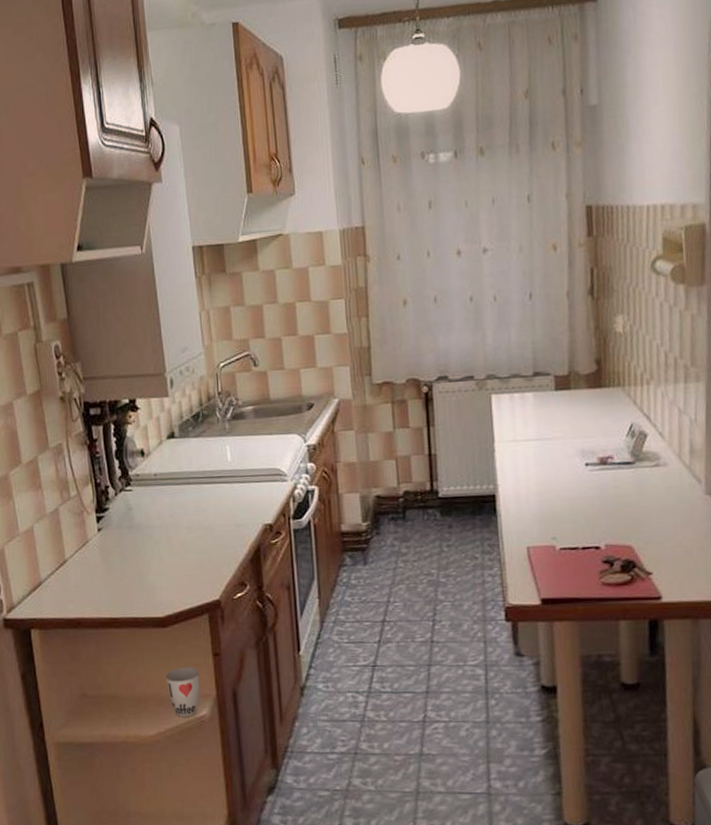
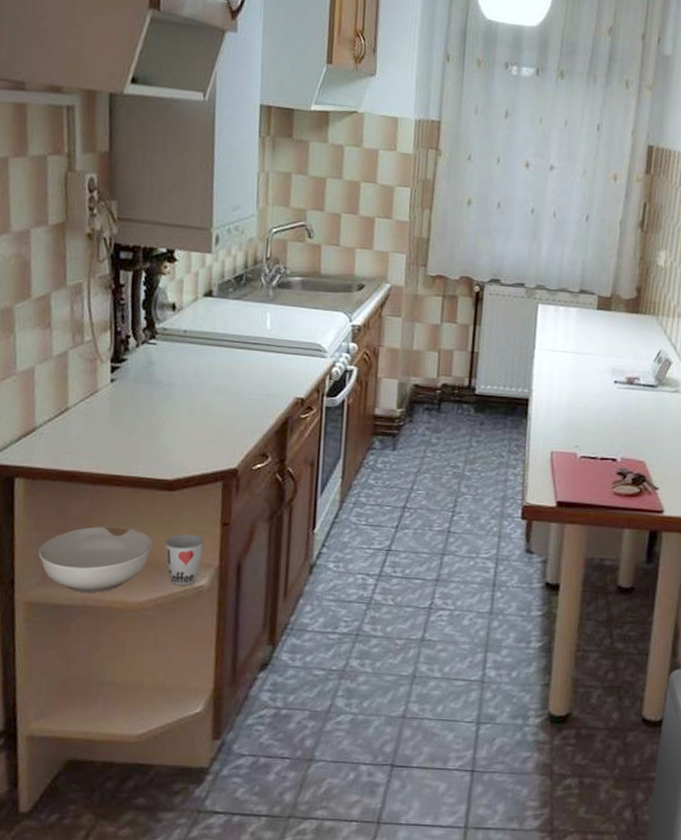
bowl: none [58,665,156,731] -> present [37,525,154,594]

